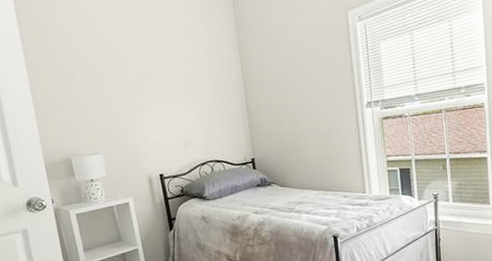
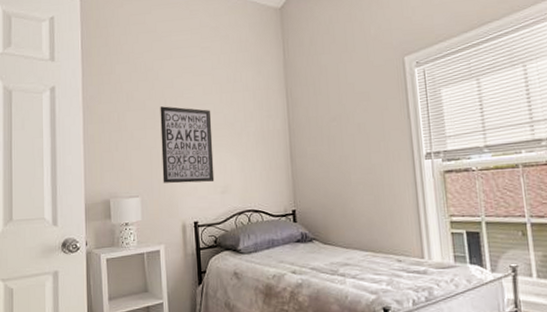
wall art: none [111,62,176,140] -> present [160,106,215,184]

